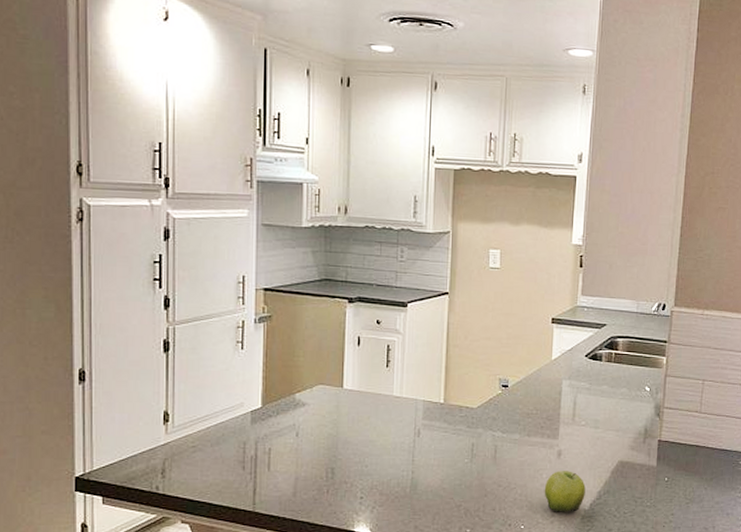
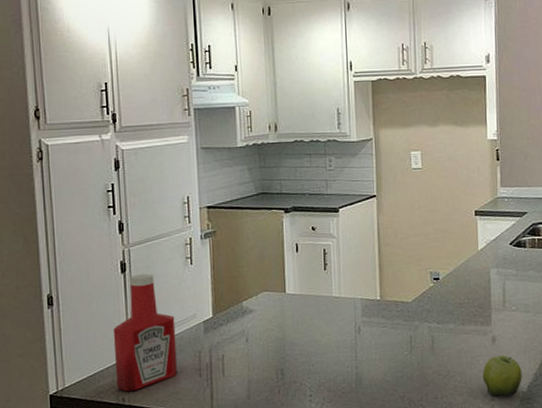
ketchup bottle: none [150,355,220,479] -> present [113,273,178,391]

